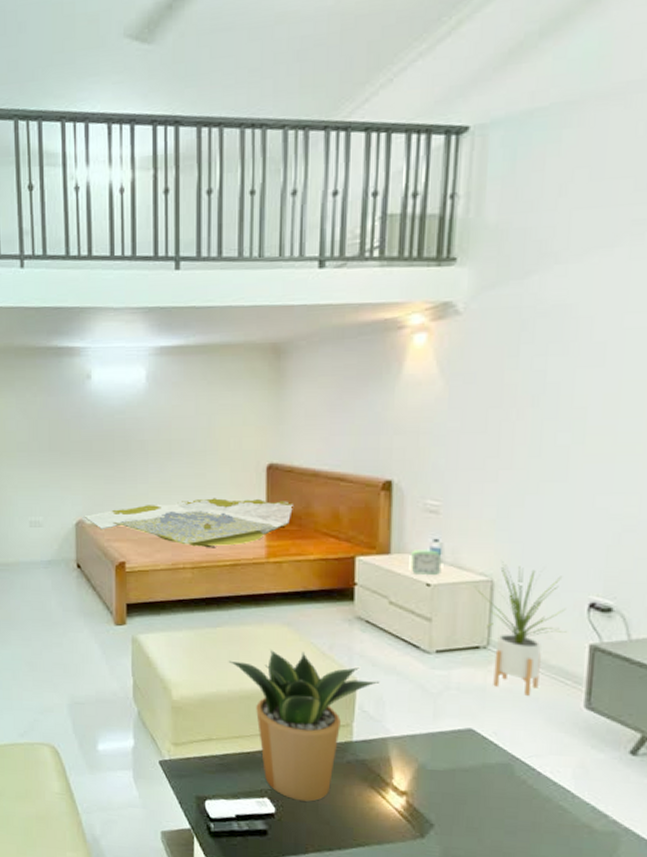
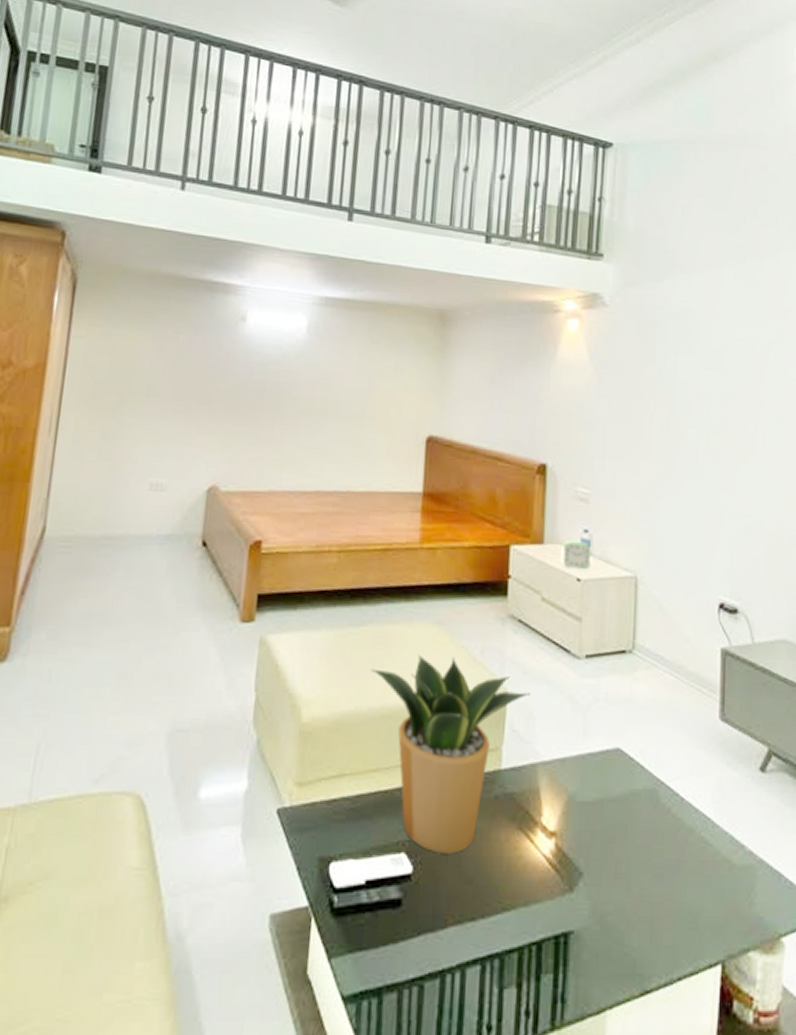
blanket: present [84,498,295,548] -> none [218,470,452,529]
house plant: present [474,561,566,697] -> none [620,556,701,708]

